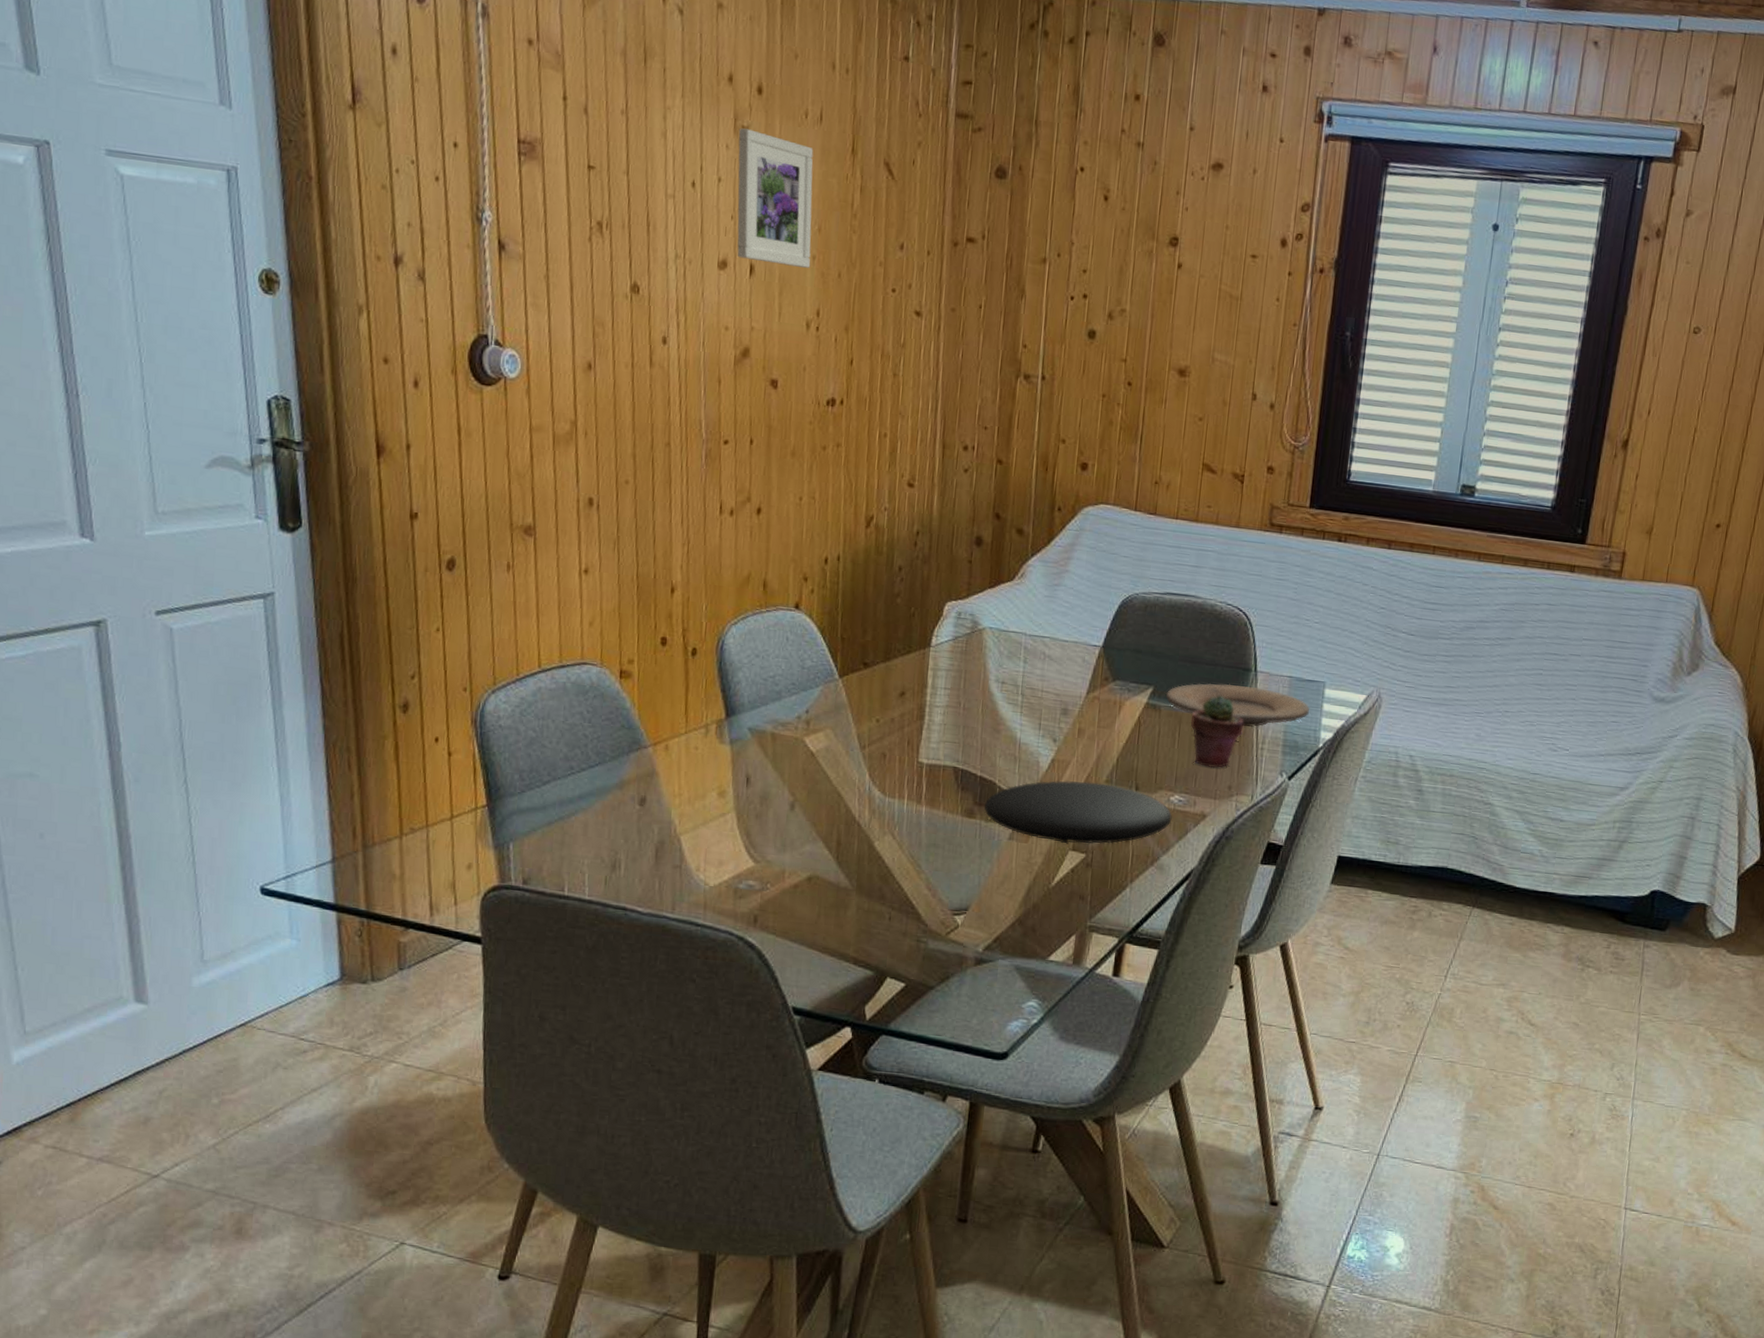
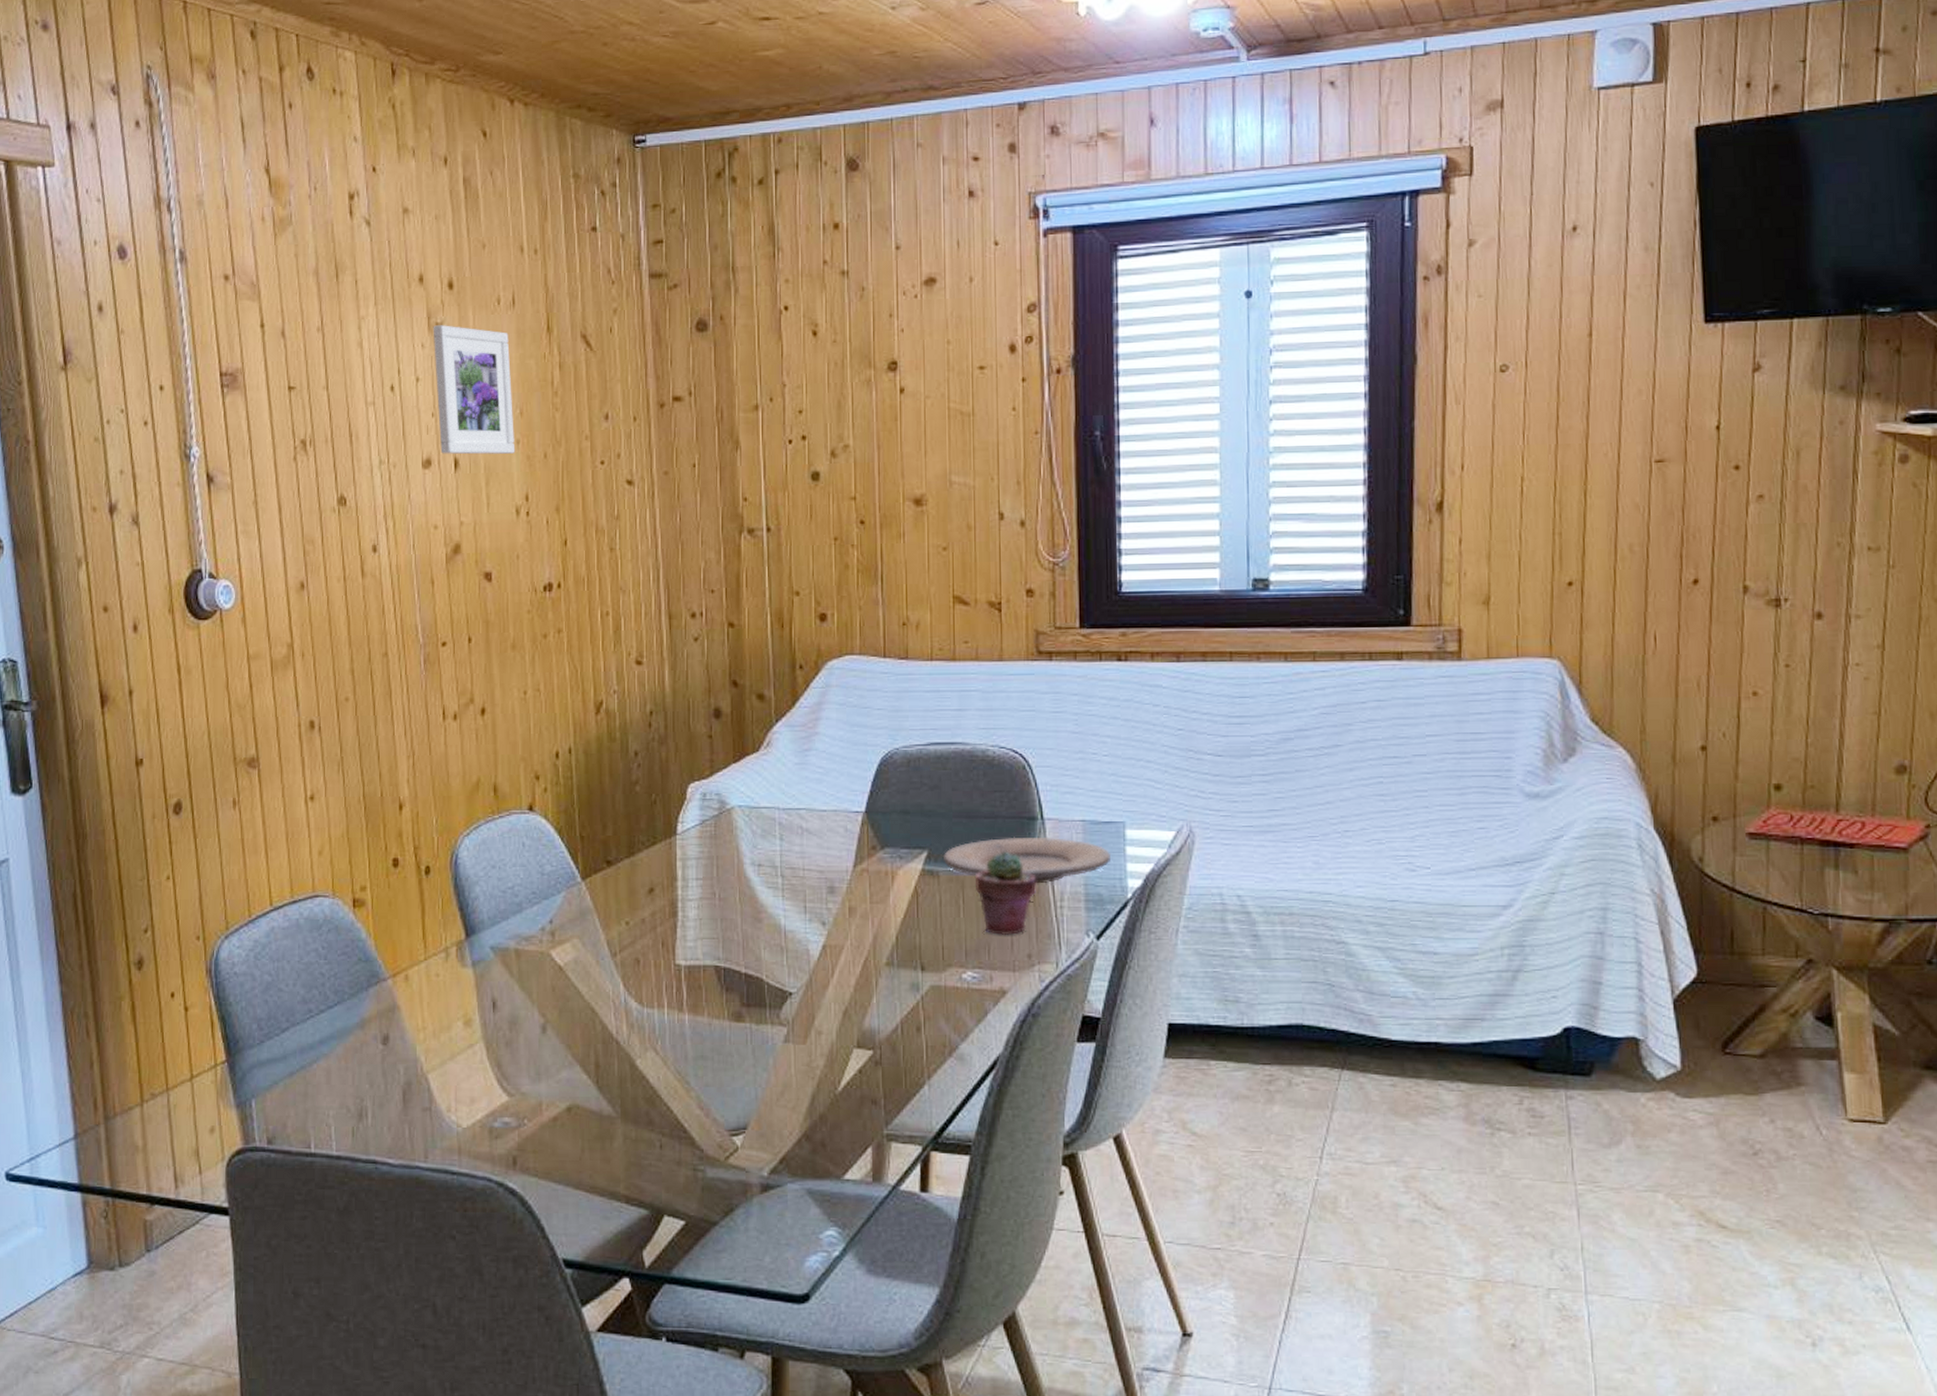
plate: present [984,780,1172,844] -> none [752,967,967,1041]

